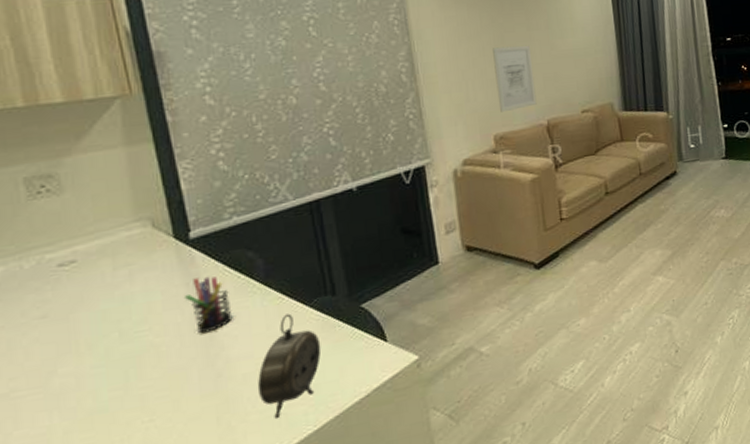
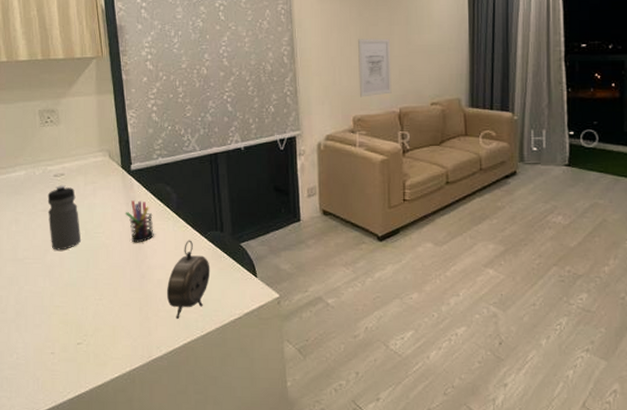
water bottle: none [47,275,113,370] -> present [47,185,82,251]

